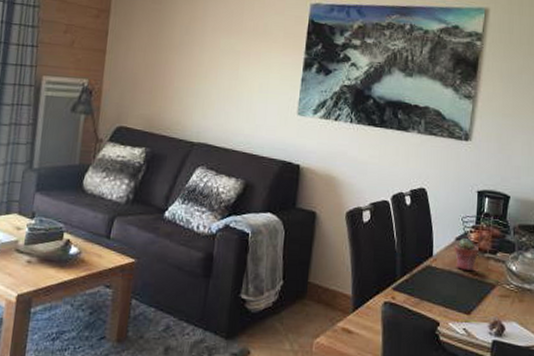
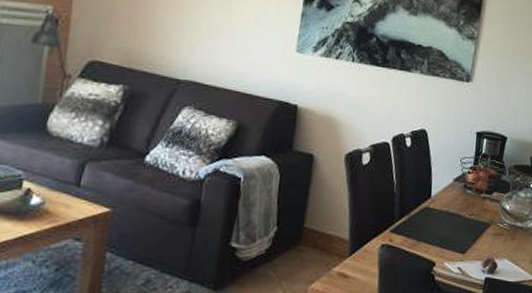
potted succulent: present [454,238,479,272] -> none [452,179,475,212]

